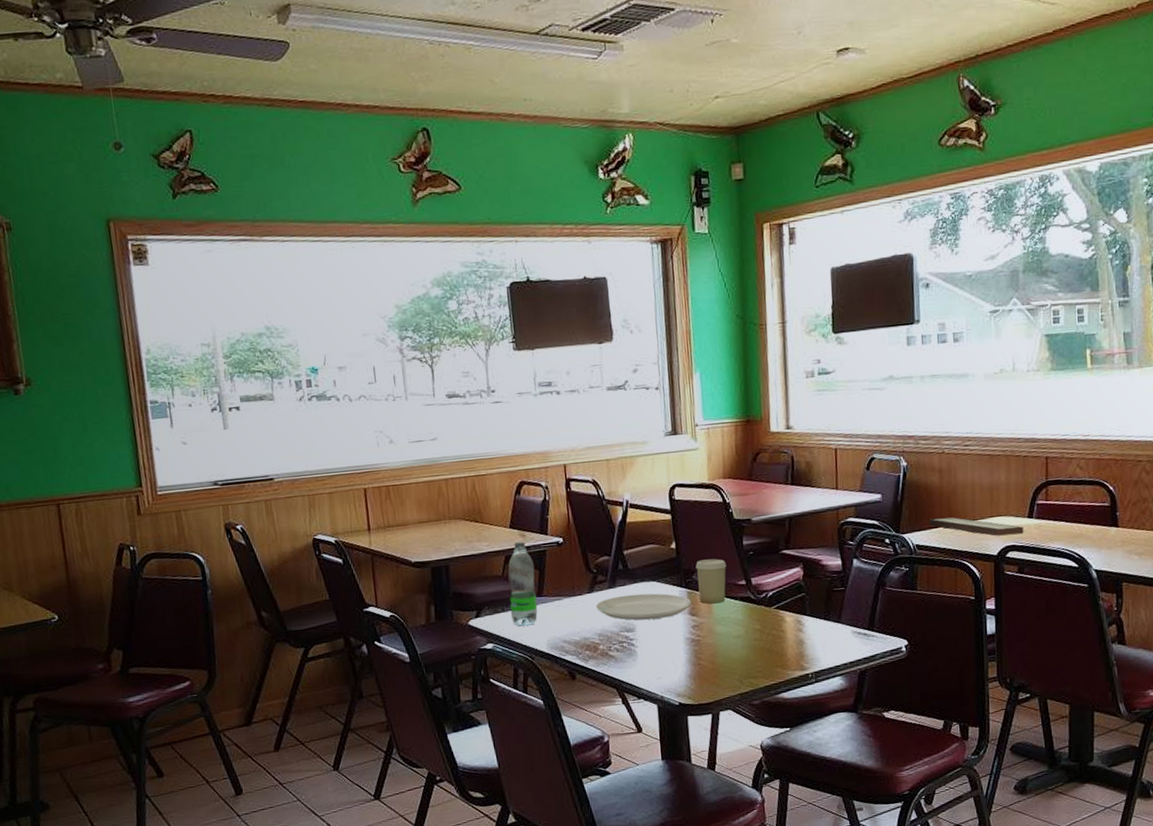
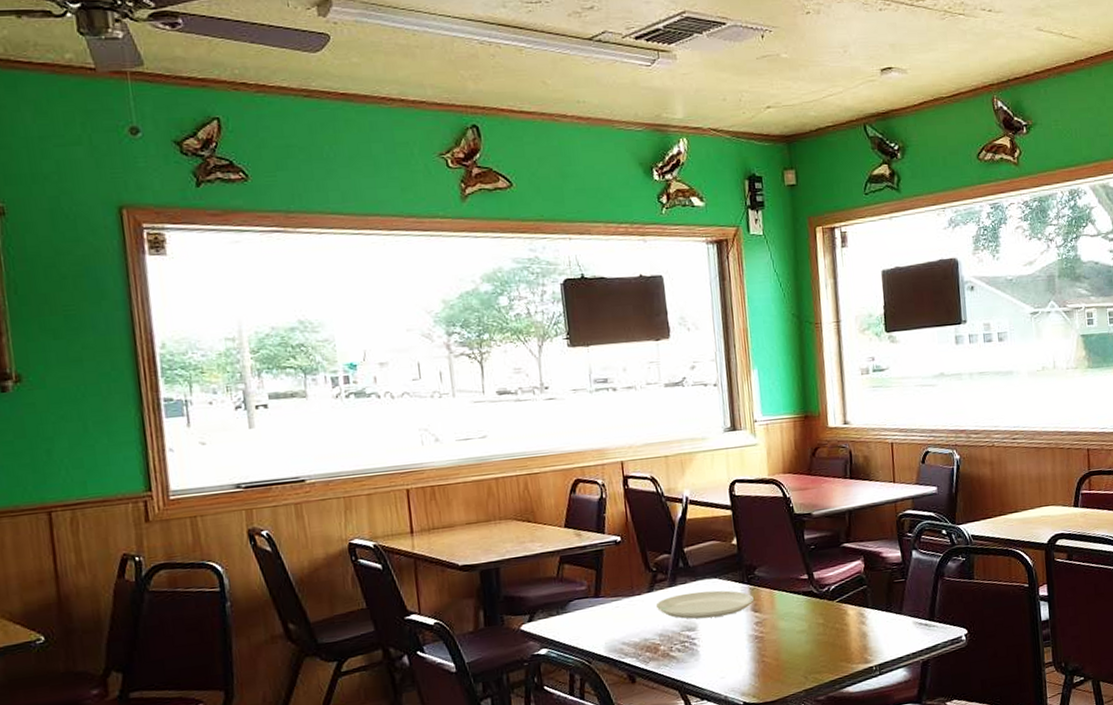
bottle: present [507,542,538,626] -> none [562,541,595,630]
cup: present [695,558,727,604] -> none [757,553,789,600]
tray: present [928,517,1024,536] -> none [982,507,1071,525]

